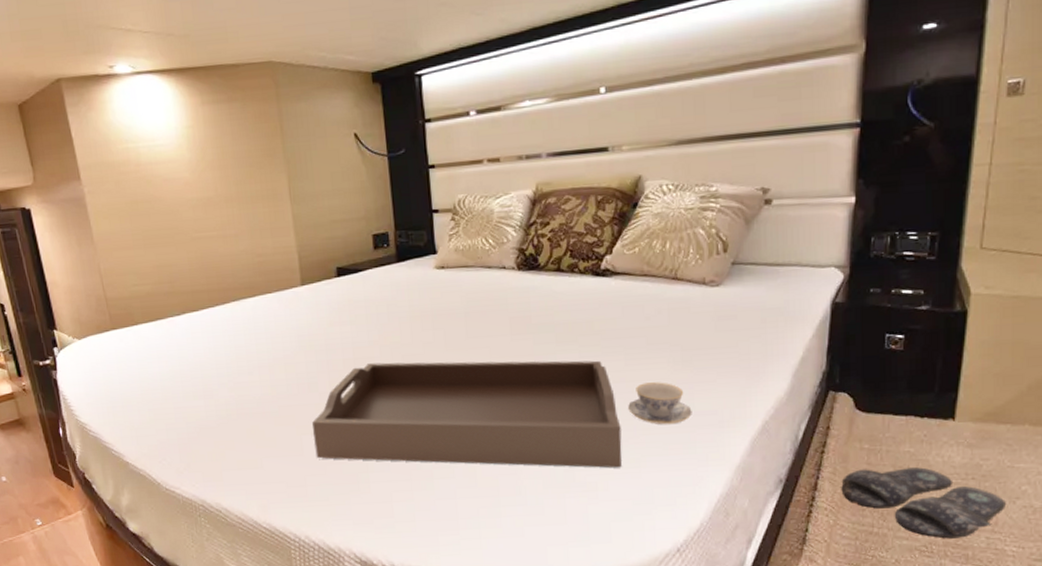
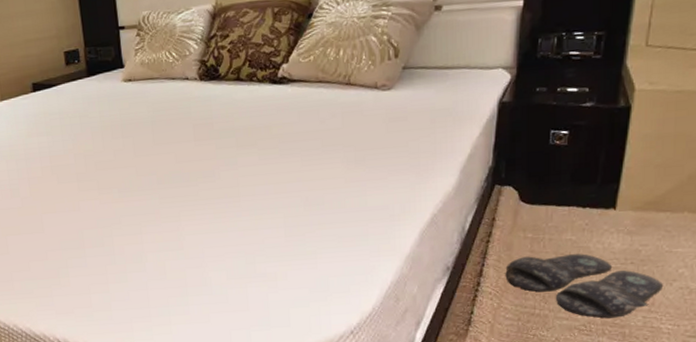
serving tray: present [312,360,622,468] -> none [16,162,299,260]
teacup: present [628,382,692,425] -> none [305,180,365,220]

